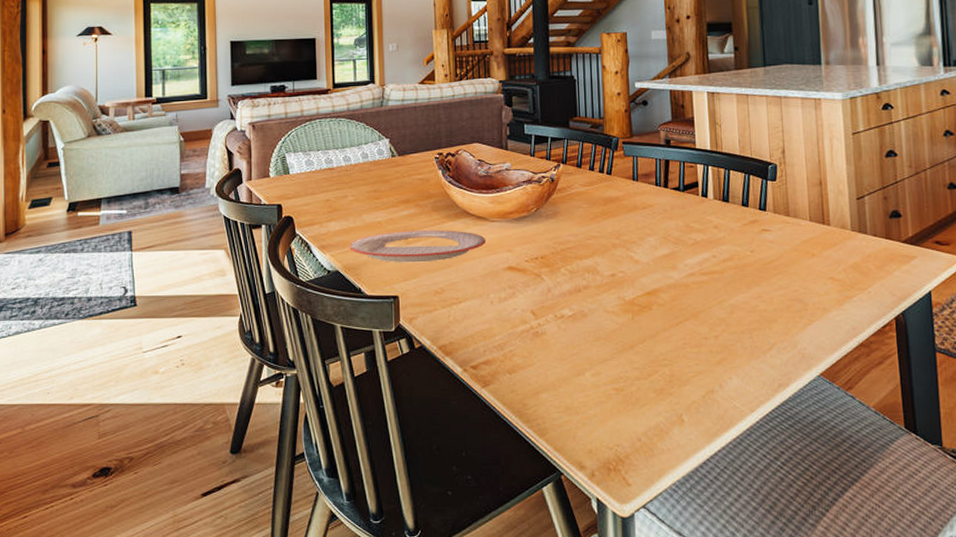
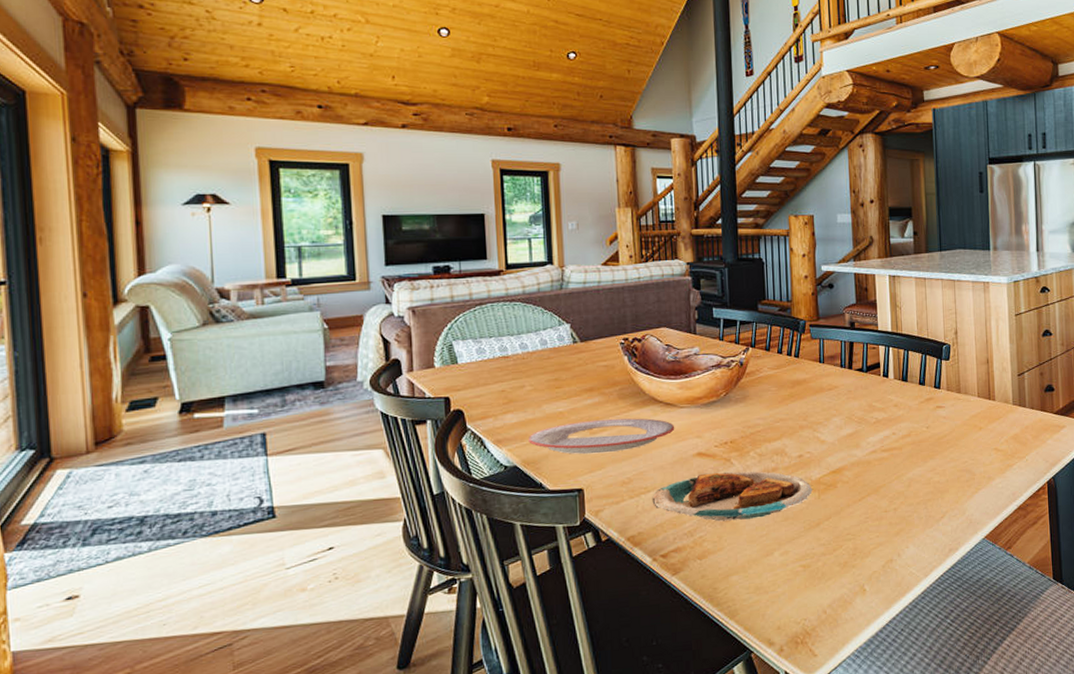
plate: none [463,287,626,337] -> present [652,471,813,522]

